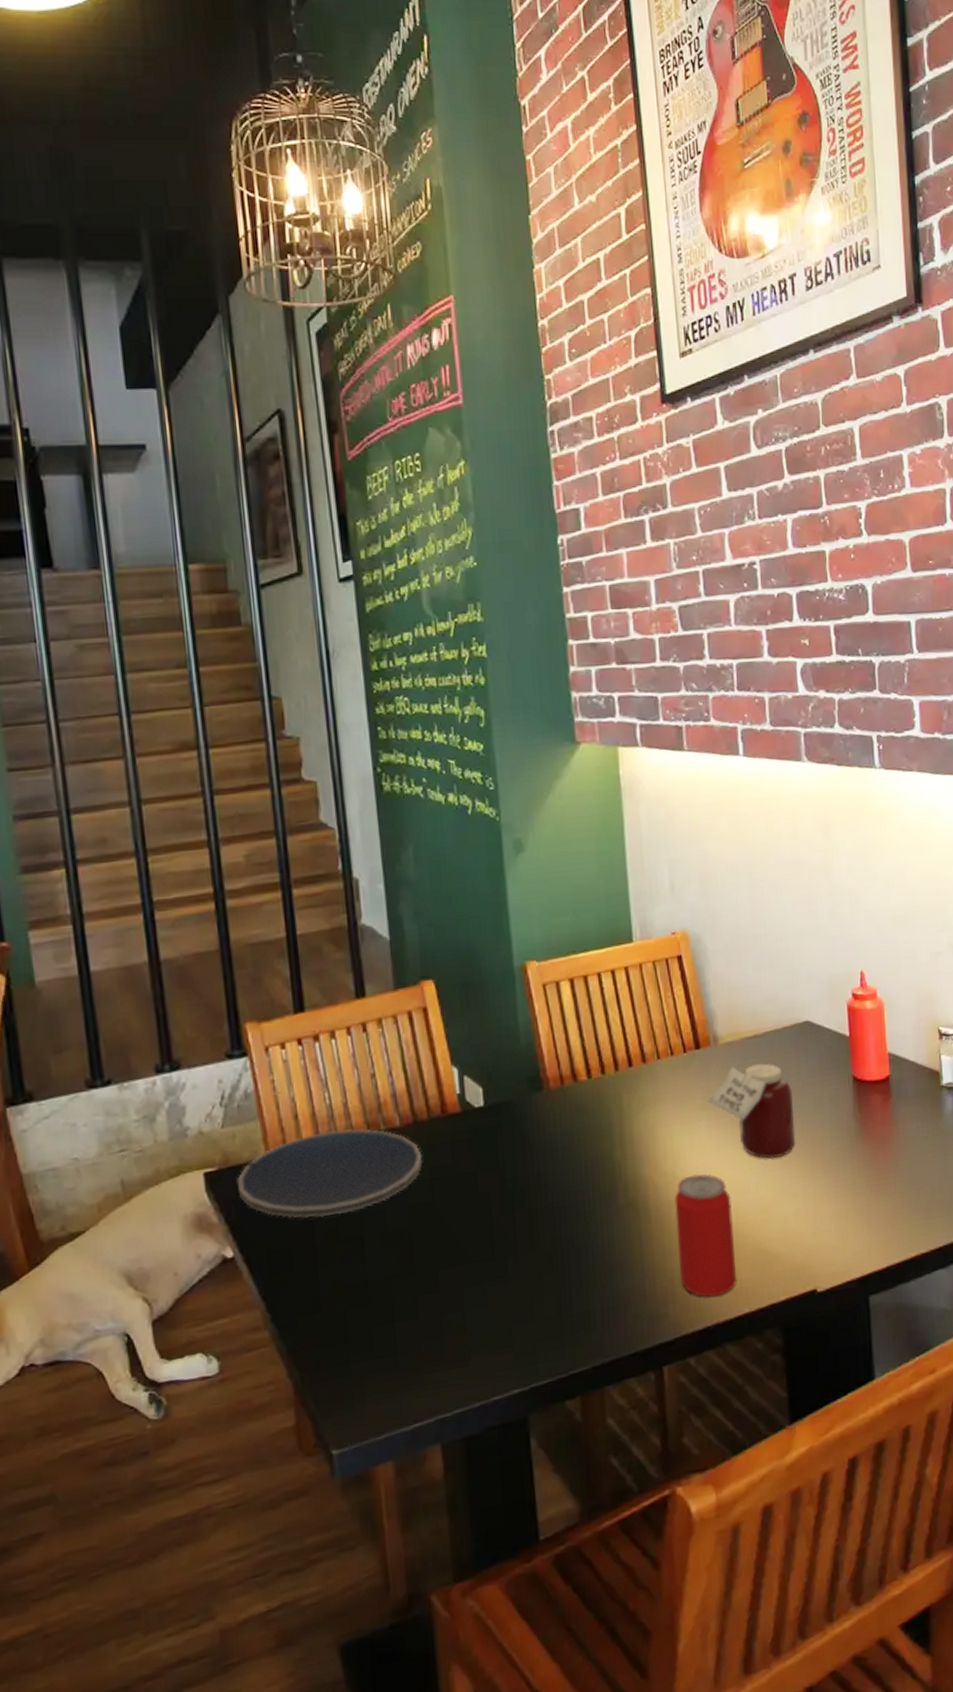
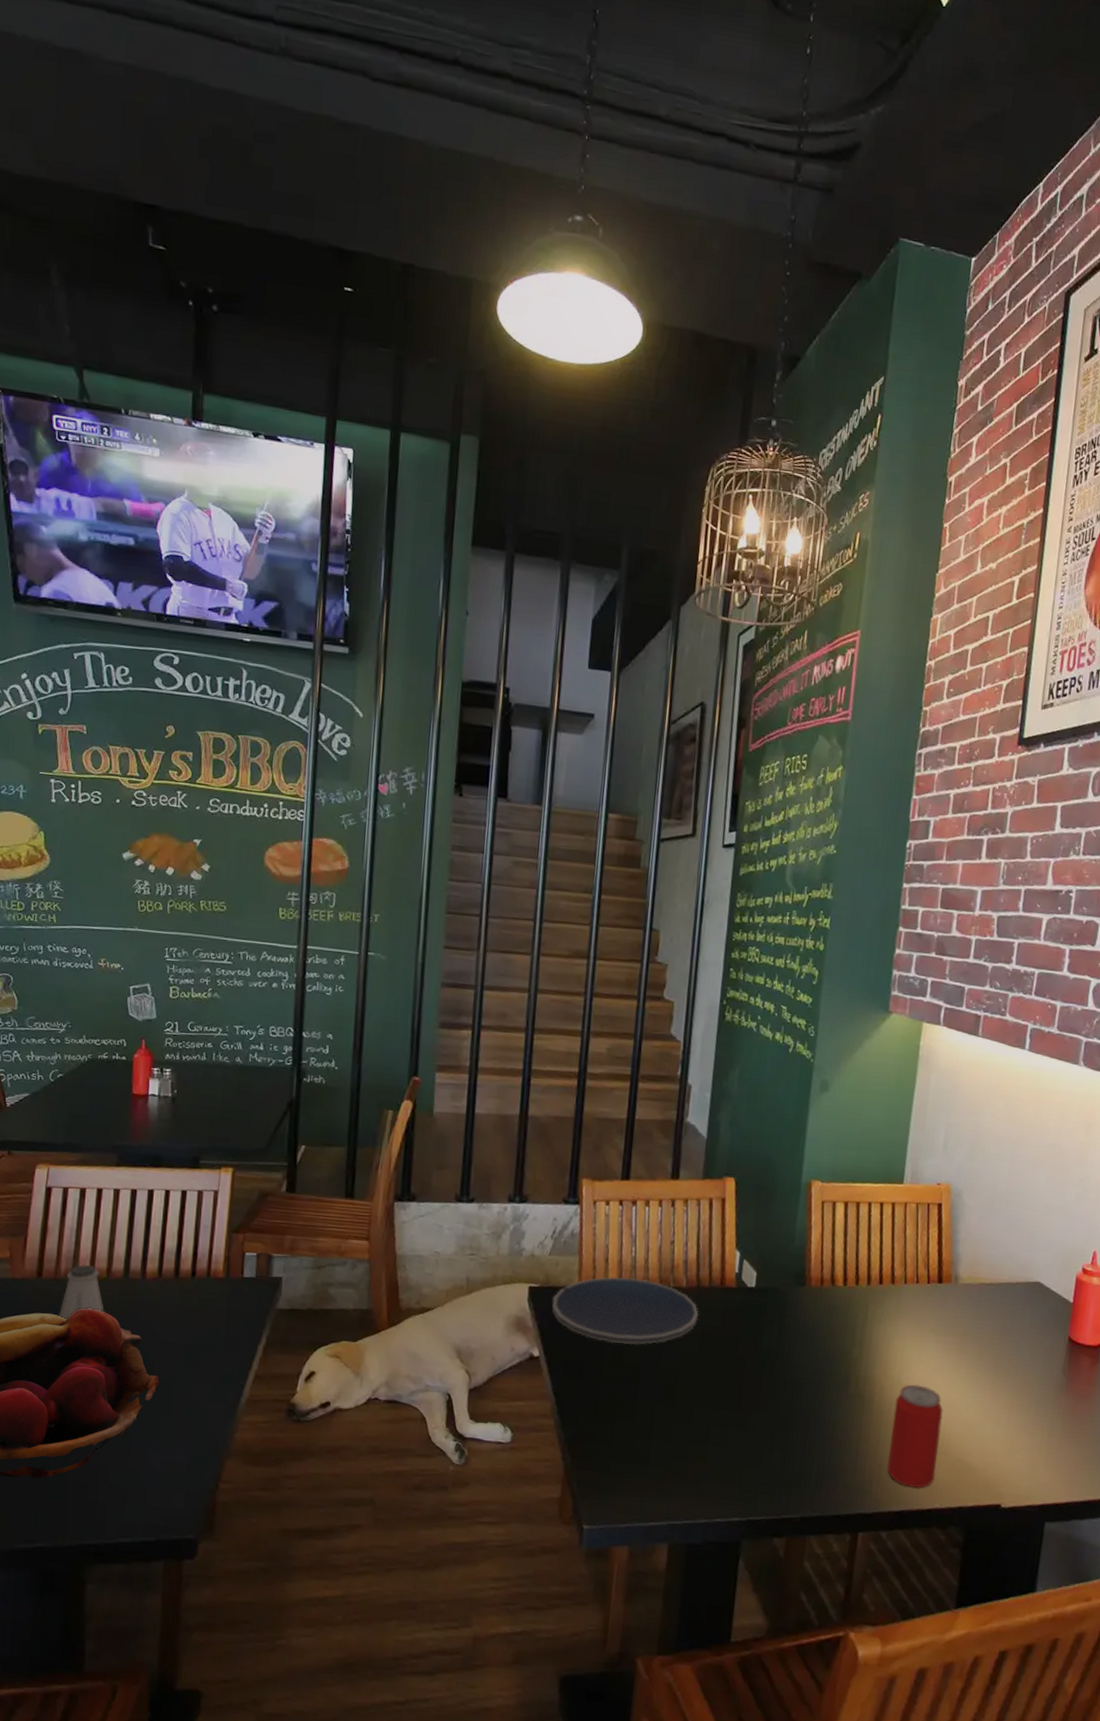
jar: present [707,1063,796,1159] -> none [939,1304,1014,1389]

